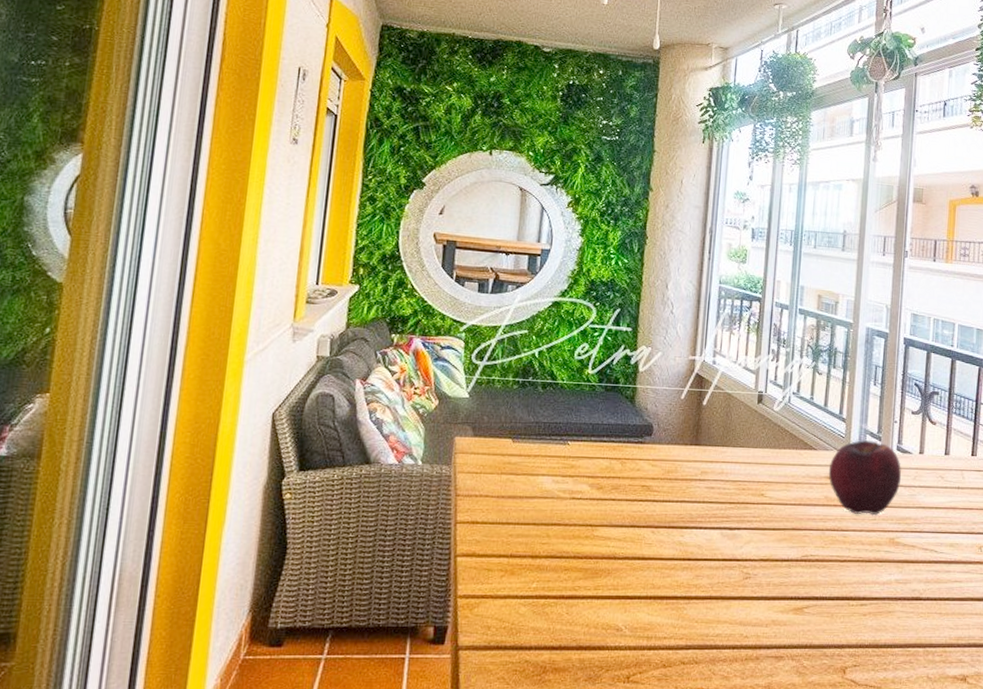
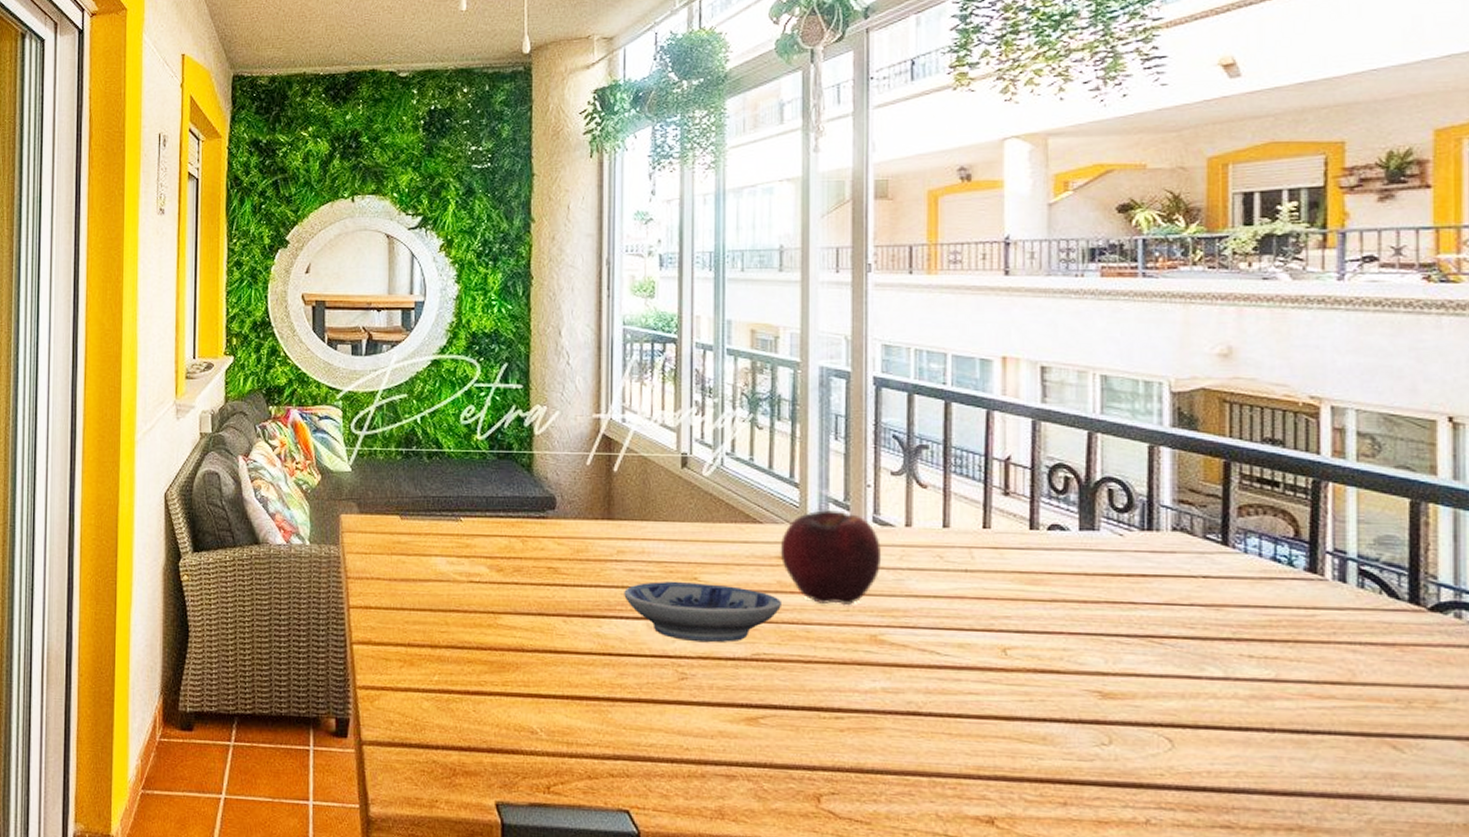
bowl: none [704,496,828,548] -> present [624,580,783,643]

